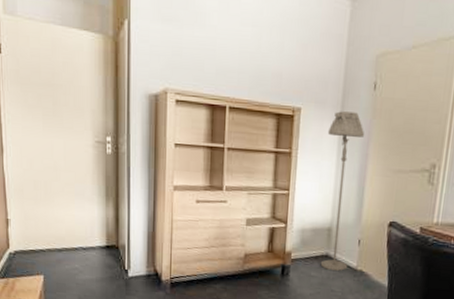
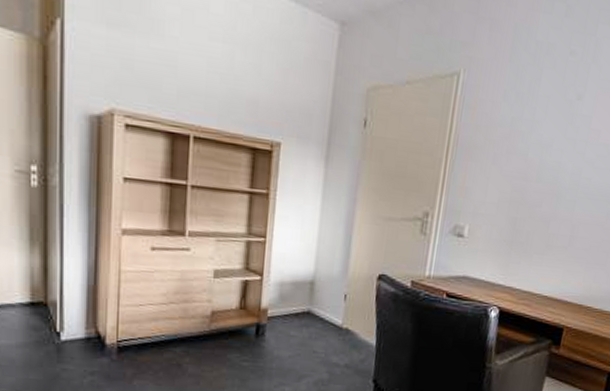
floor lamp: present [320,111,365,271] -> none [301,149,354,329]

